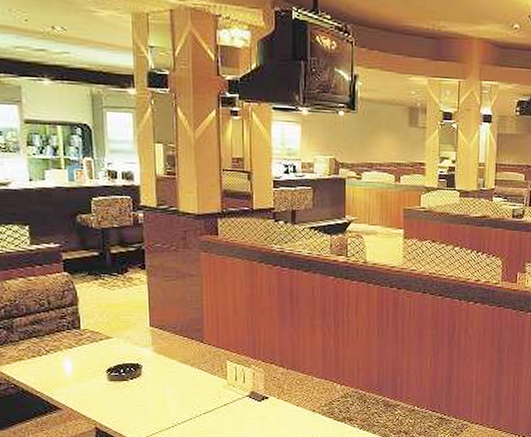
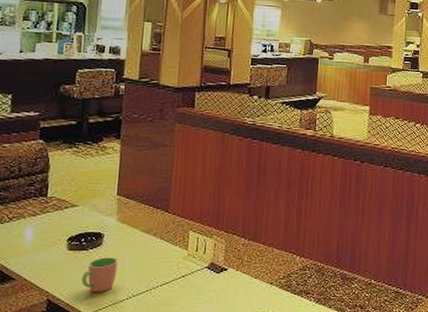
cup: none [126,387,160,421] -> present [81,257,118,293]

